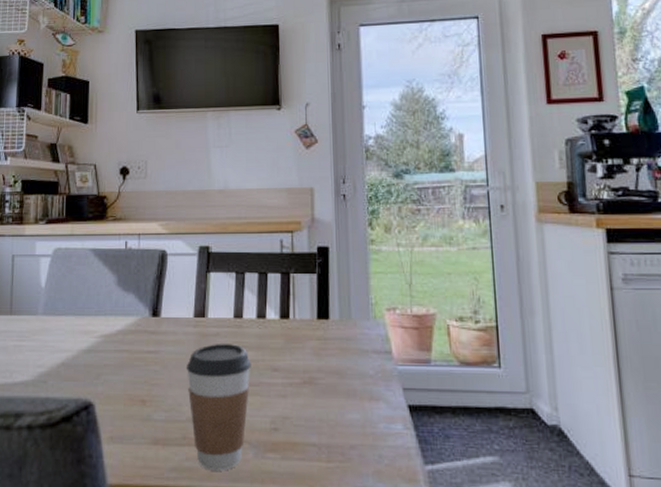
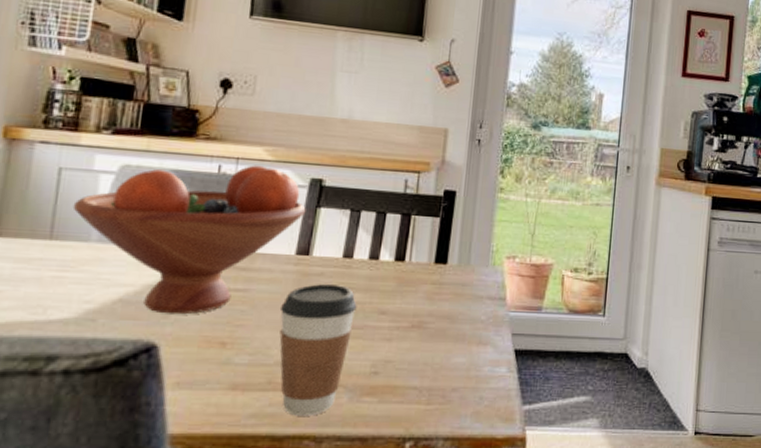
fruit bowl: none [24,239,198,376] -> present [72,165,306,315]

